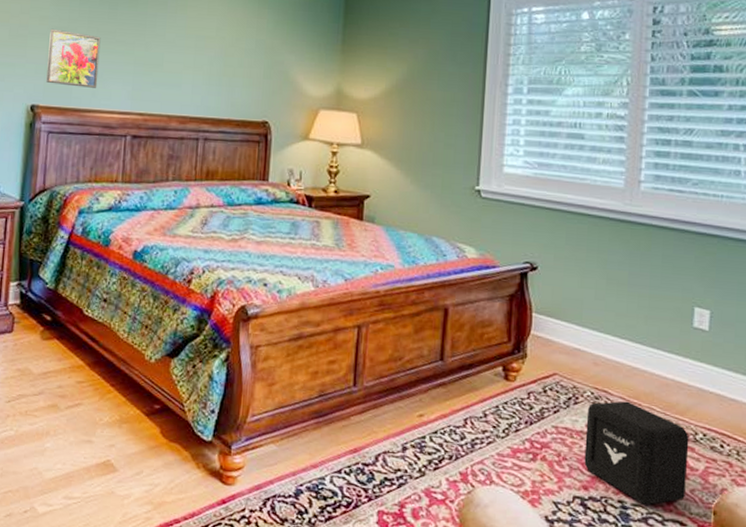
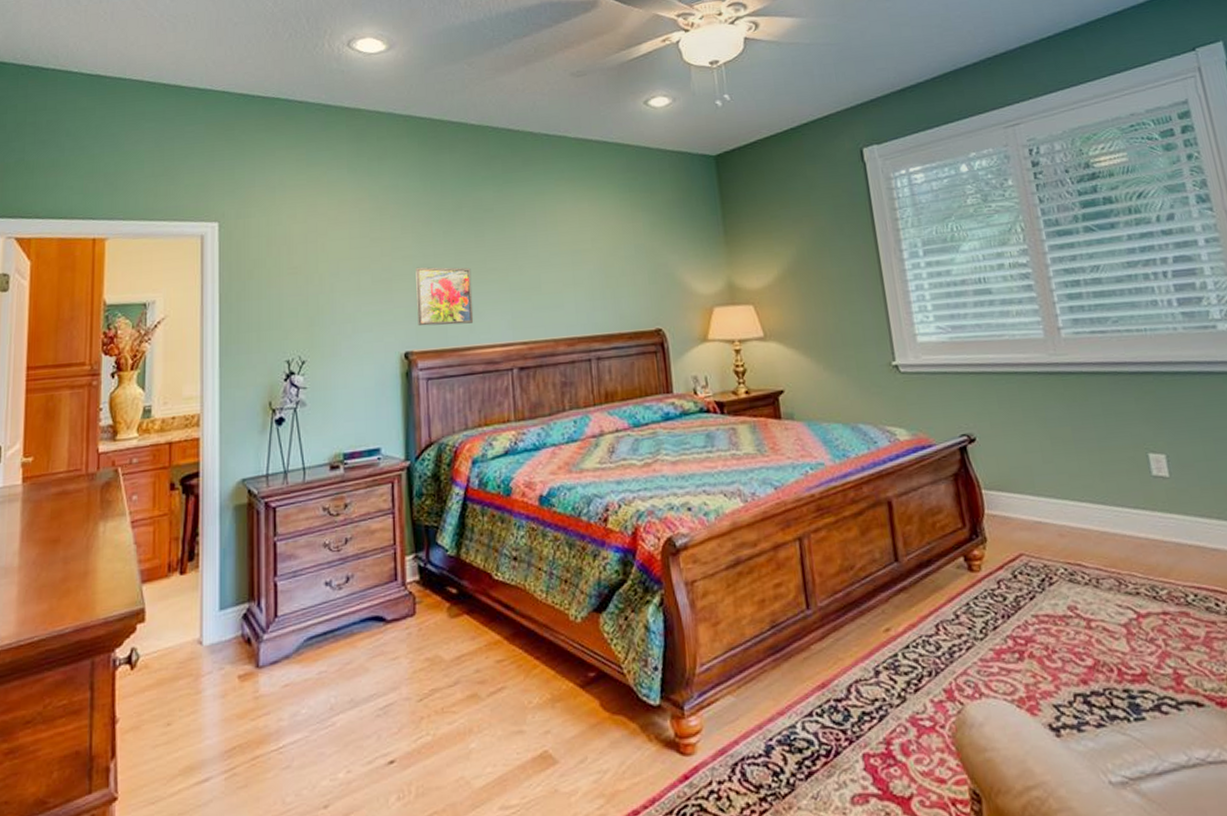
air purifier: present [584,401,689,505] -> none [1064,571,1194,690]

